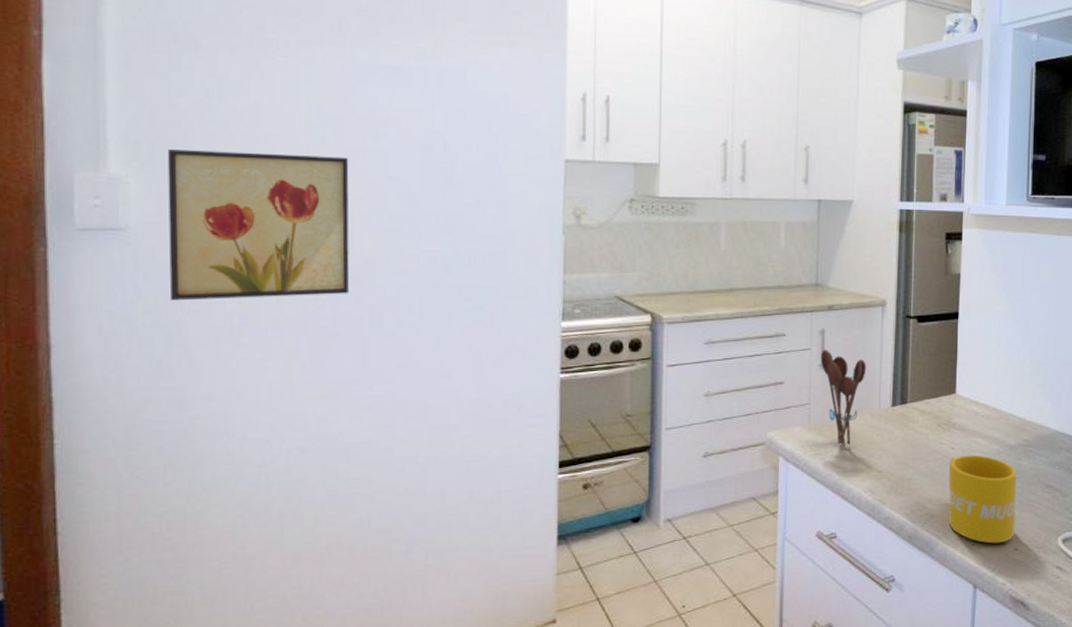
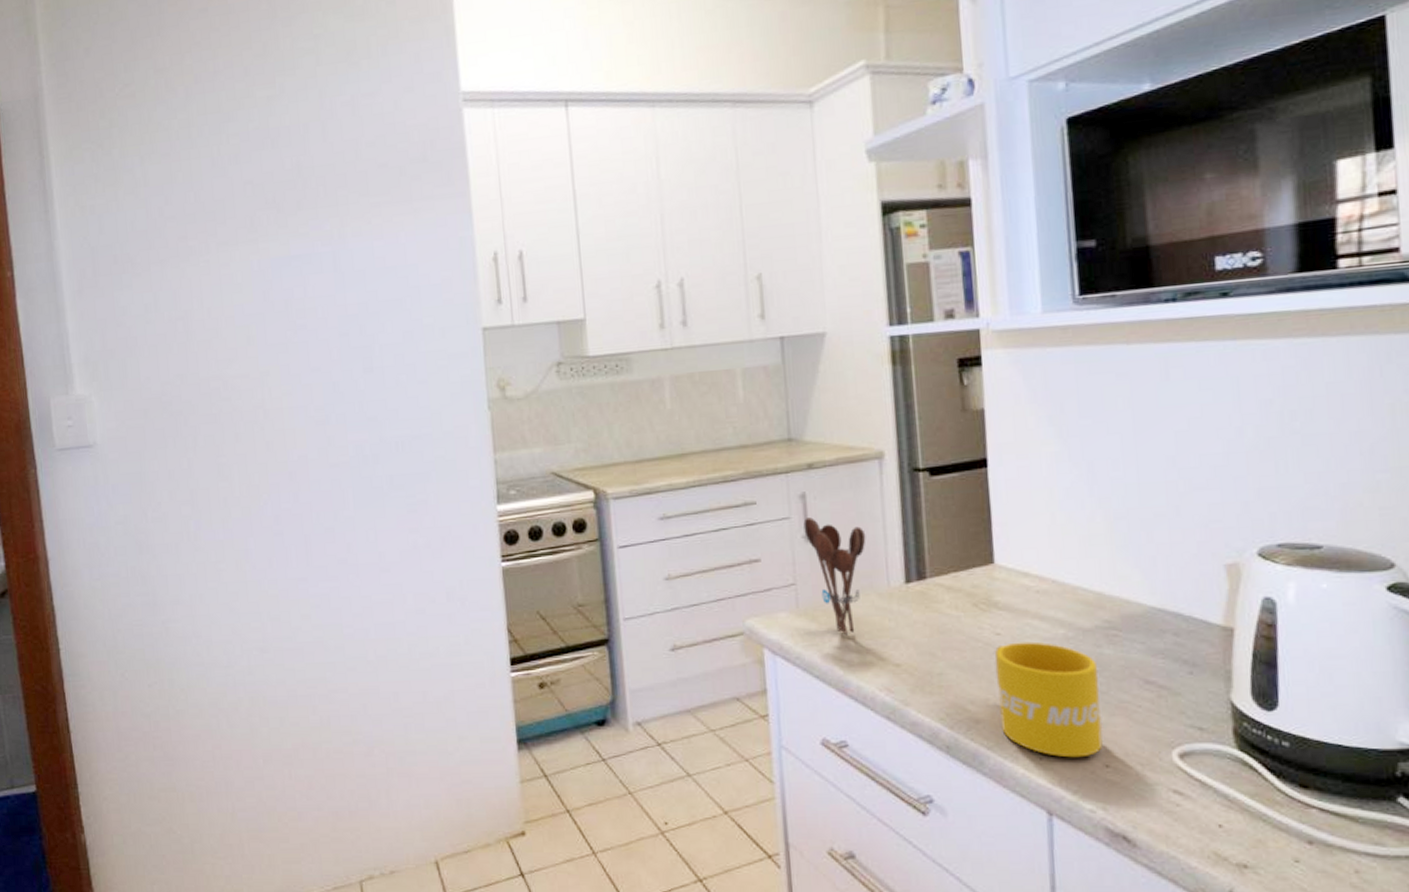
wall art: present [167,149,350,301] -> none [119,353,287,510]

